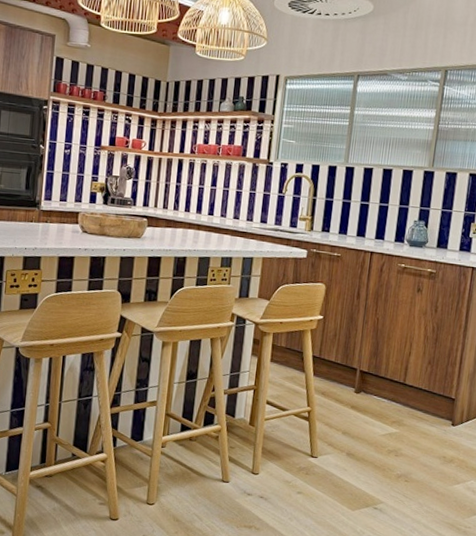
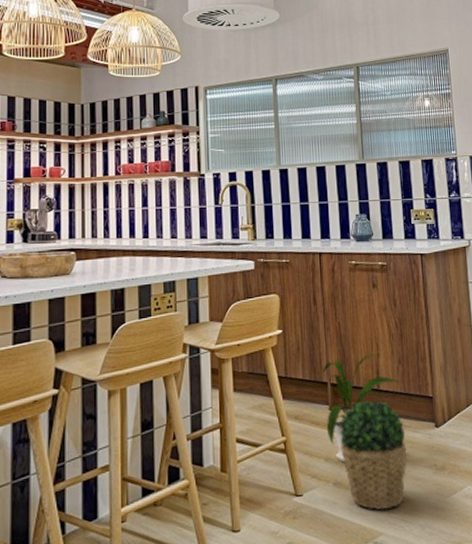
house plant: none [348,351,429,438] -> present [323,354,403,463]
potted plant: none [358,390,422,485] -> present [338,400,407,511]

